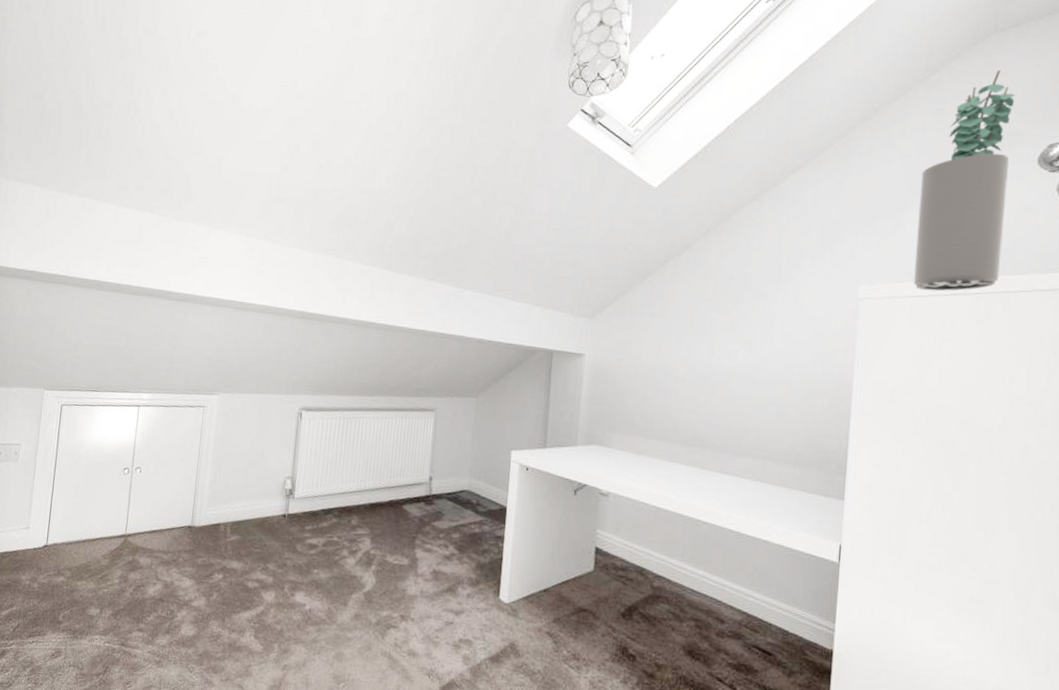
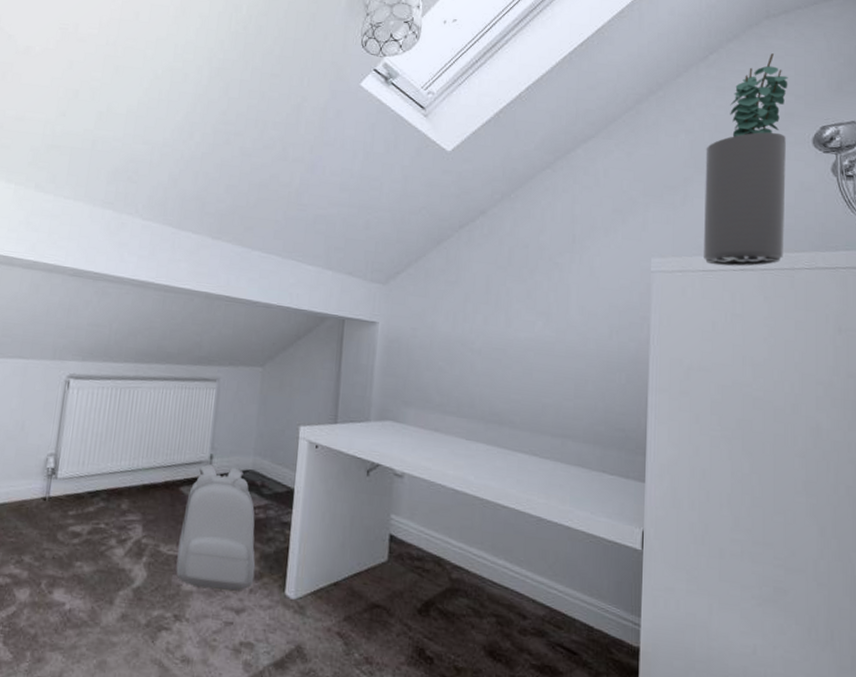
backpack: none [401,485,473,596] -> present [176,464,256,591]

